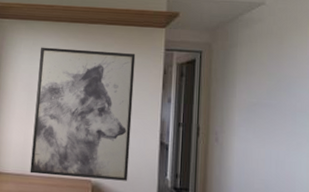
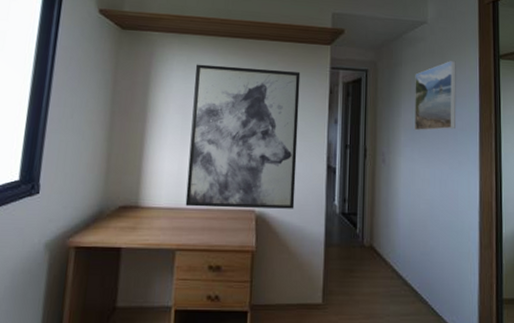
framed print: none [250,41,296,112] -> present [415,60,456,131]

